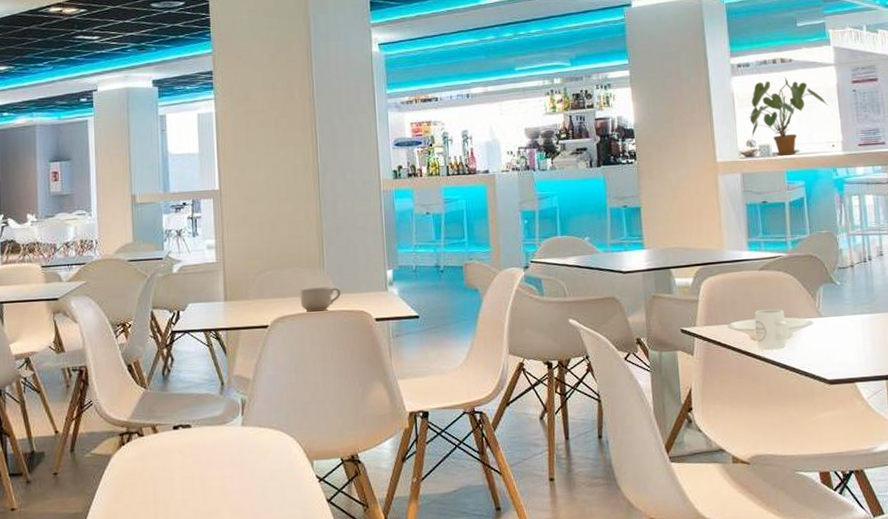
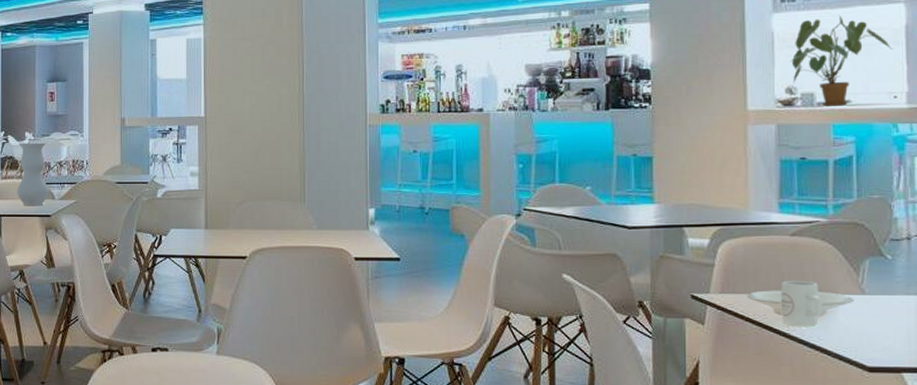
vase: none [20,224,56,291] -> present [17,142,49,206]
teacup: present [300,287,341,312] -> none [279,222,320,246]

